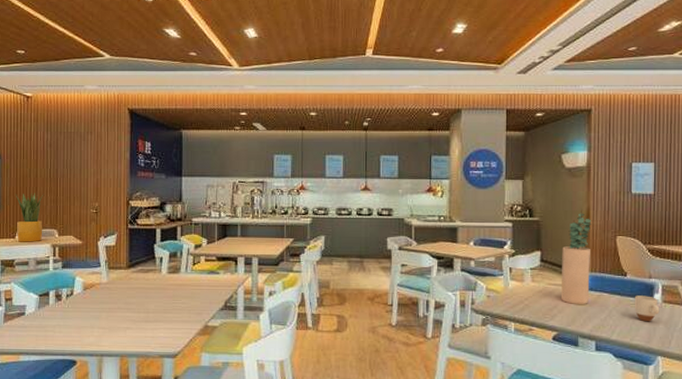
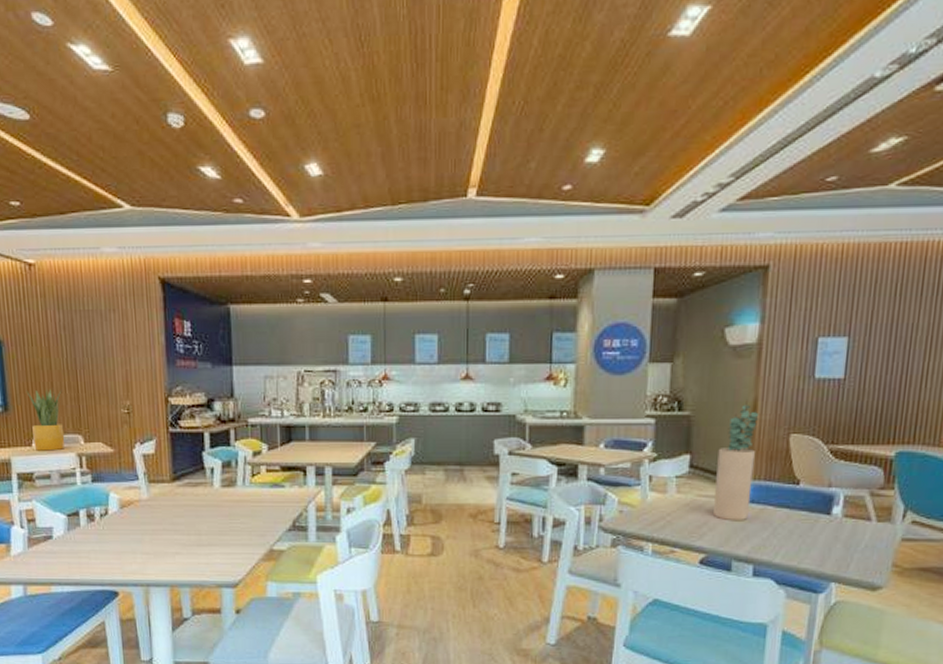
mug: present [634,295,660,322] -> none [806,509,839,541]

